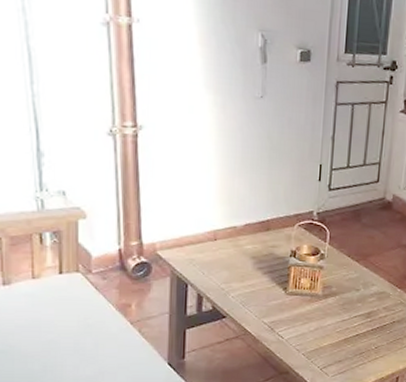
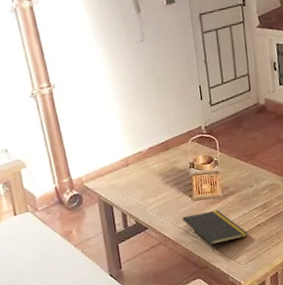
notepad: none [269,309,344,357] -> present [182,210,249,252]

